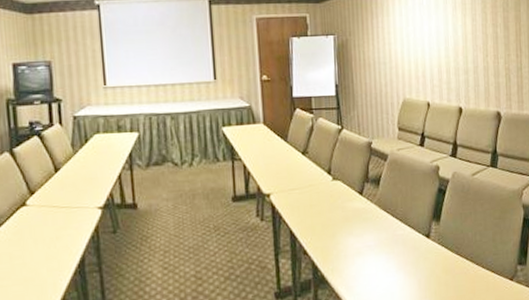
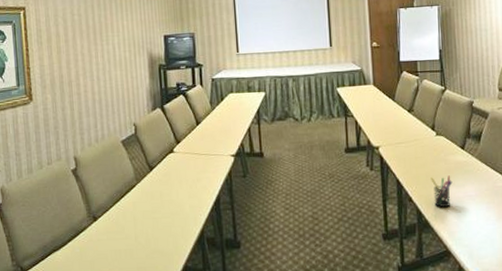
pen holder: none [327,224,350,260] -> present [431,175,453,208]

